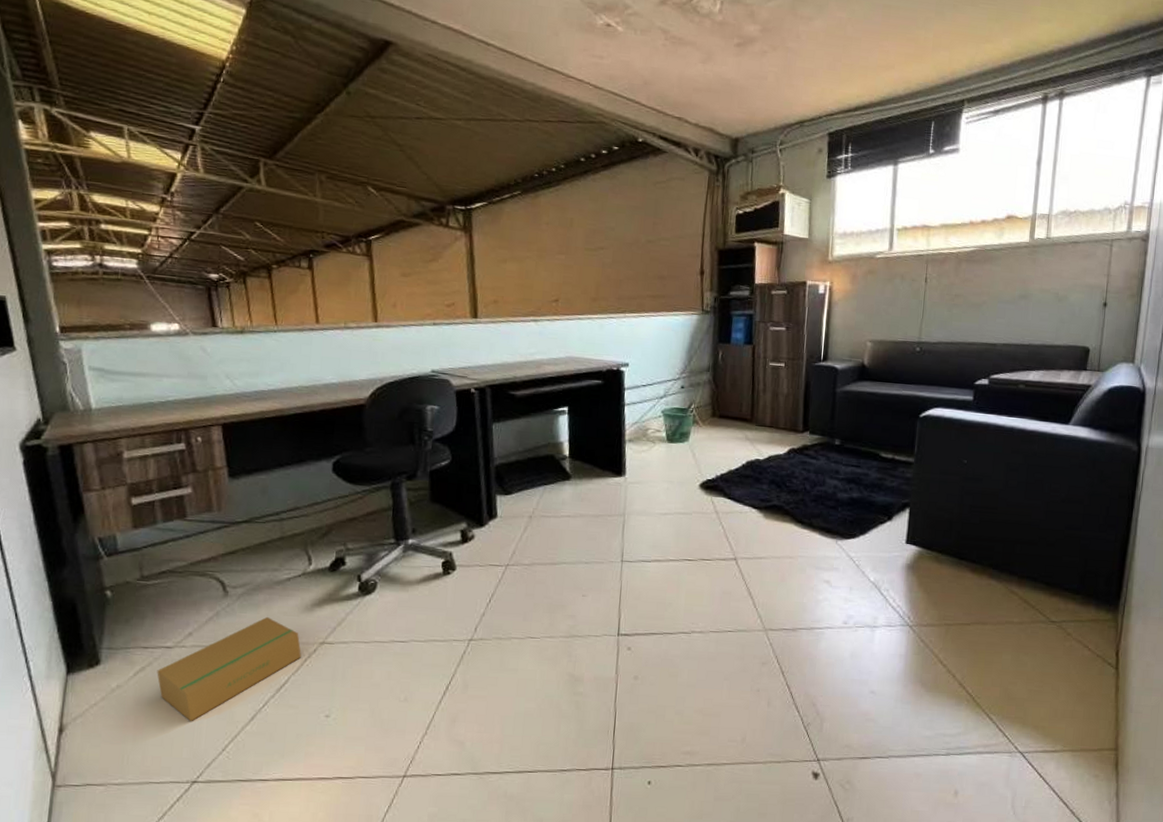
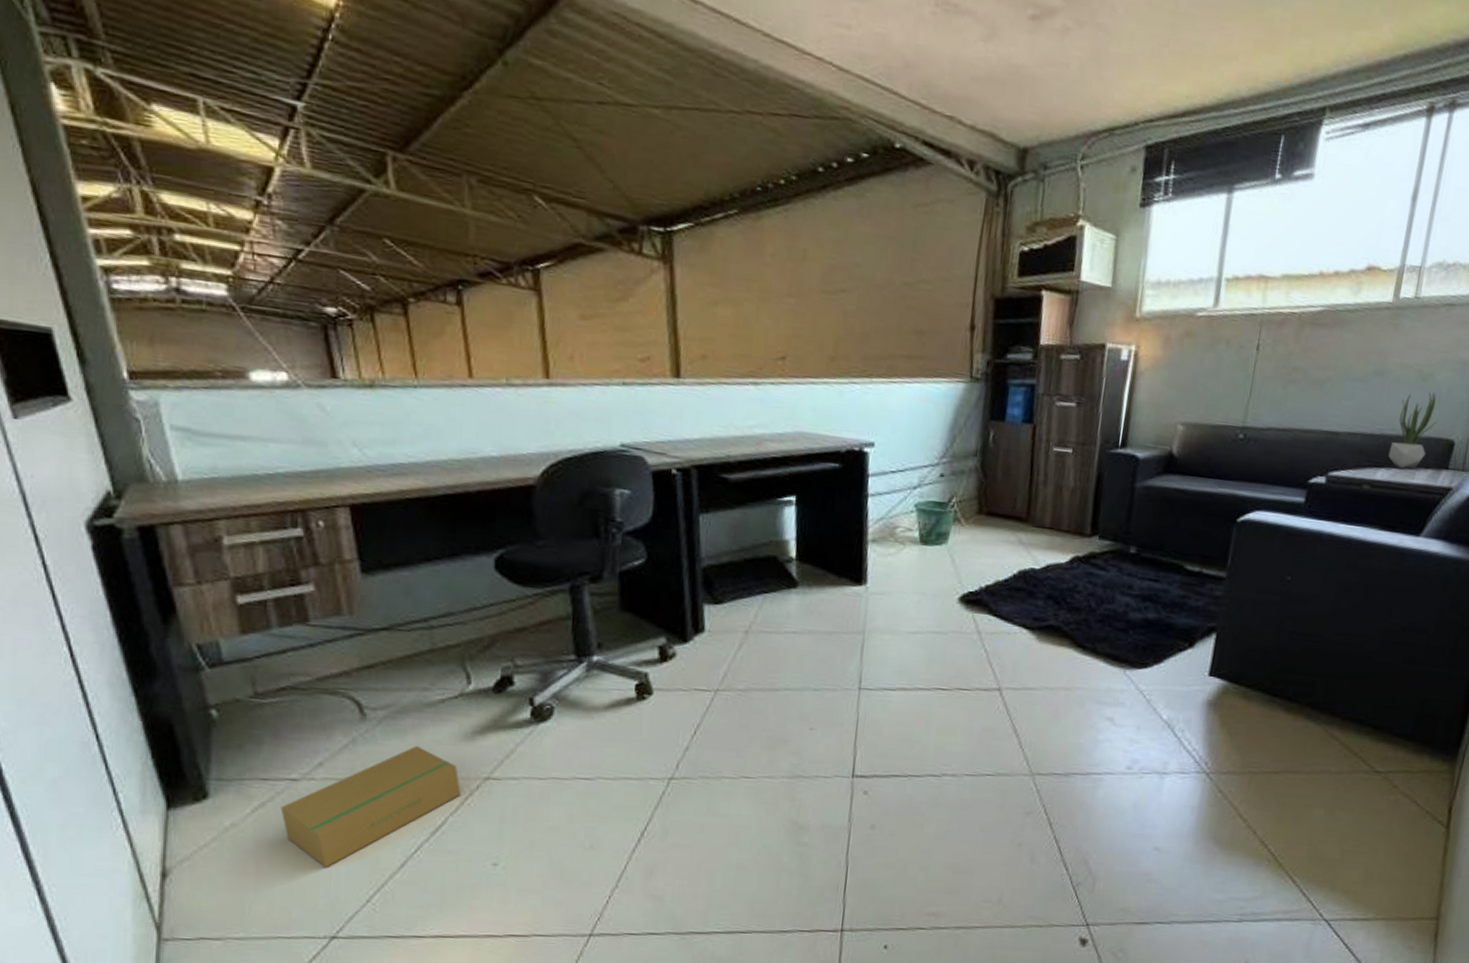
potted plant: none [1037,309,1075,371] -> present [1388,391,1439,469]

